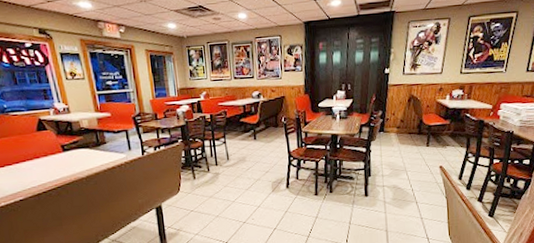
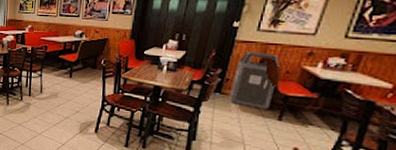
trash can: none [390,92,423,140] -> present [230,51,281,110]

